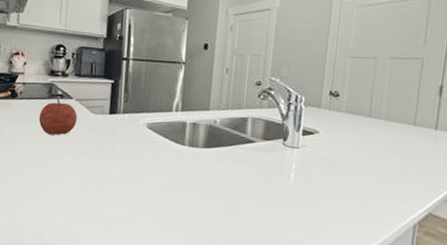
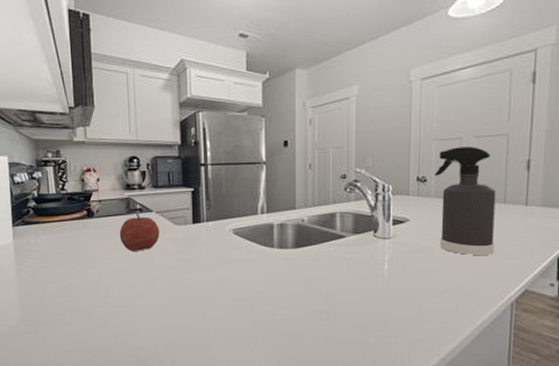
spray bottle: none [347,66,407,175] -> present [435,147,496,255]

